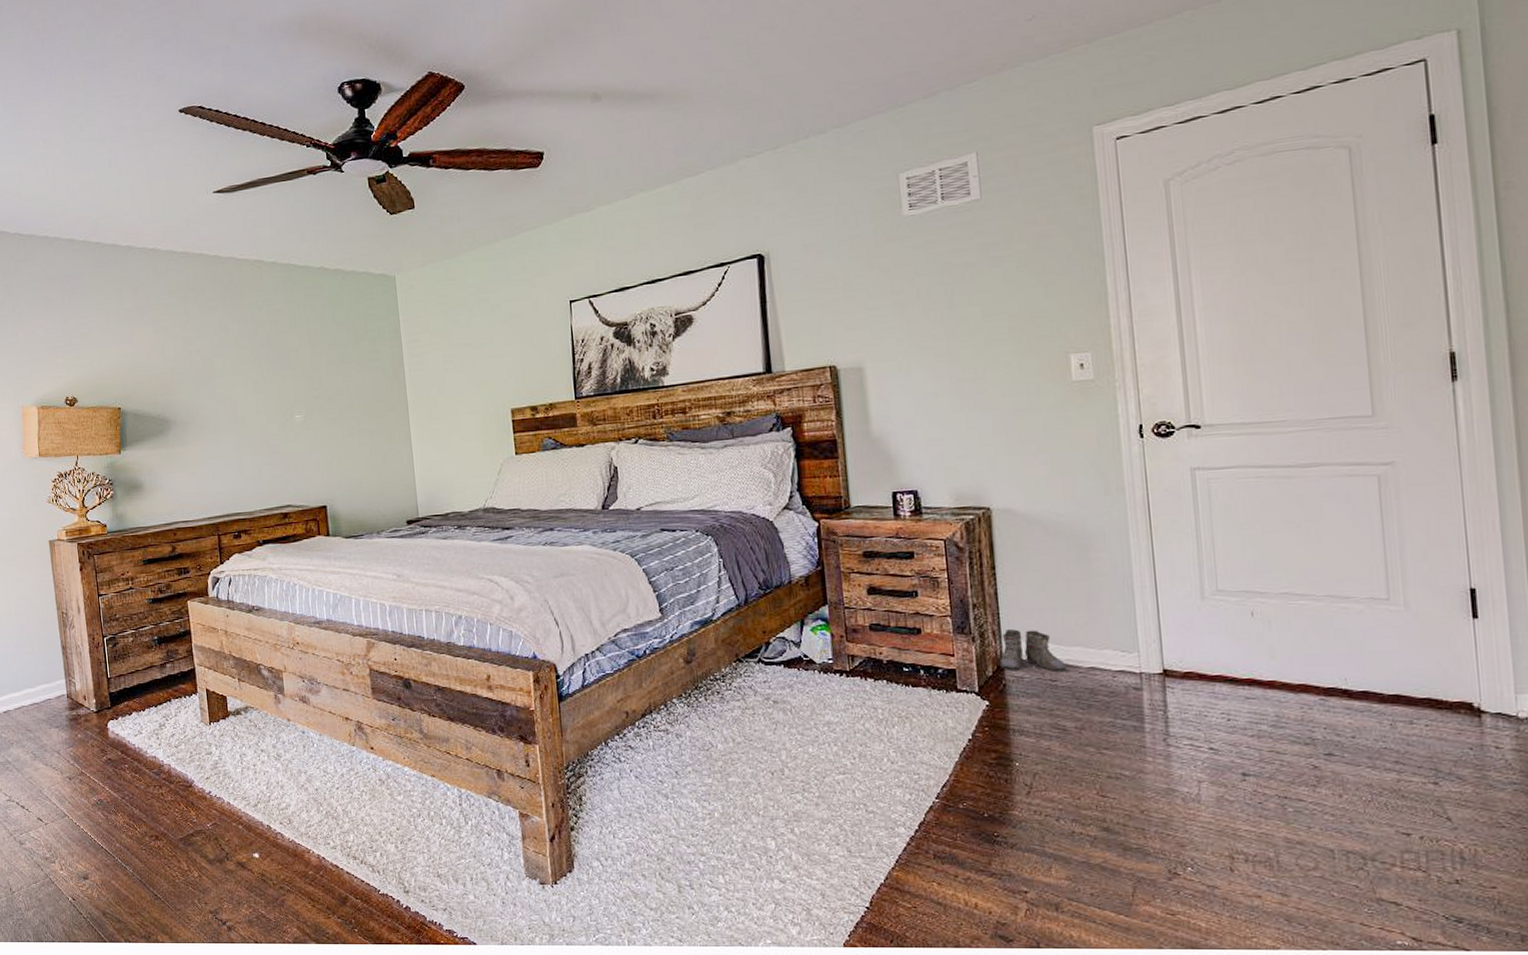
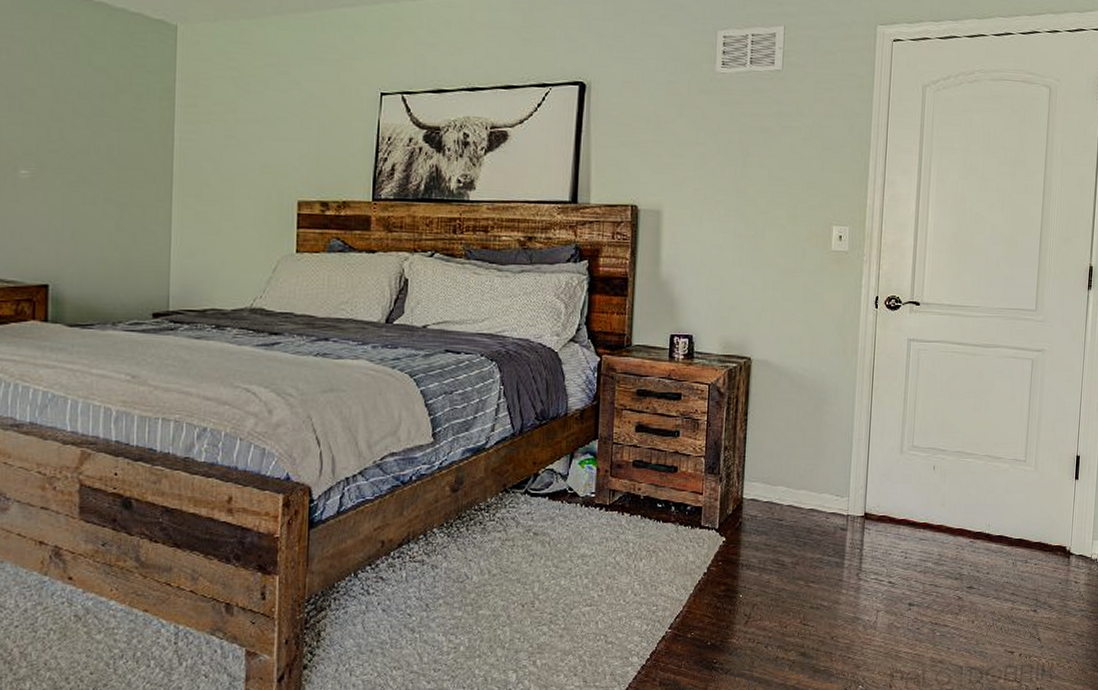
boots: present [996,629,1066,673] -> none [737,472,791,513]

